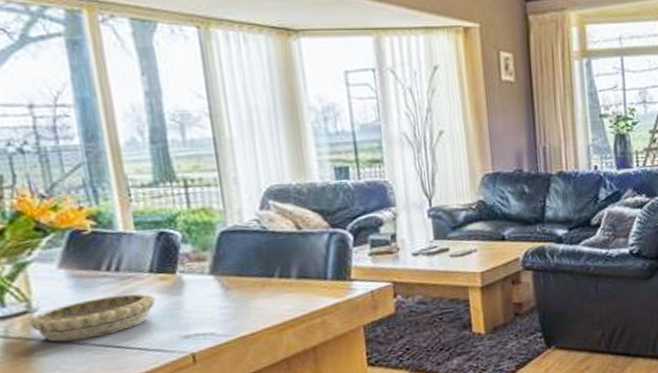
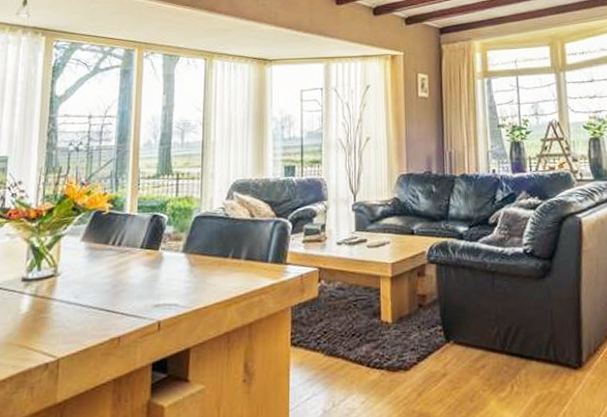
decorative bowl: present [28,294,156,342] -> none [52,265,141,303]

